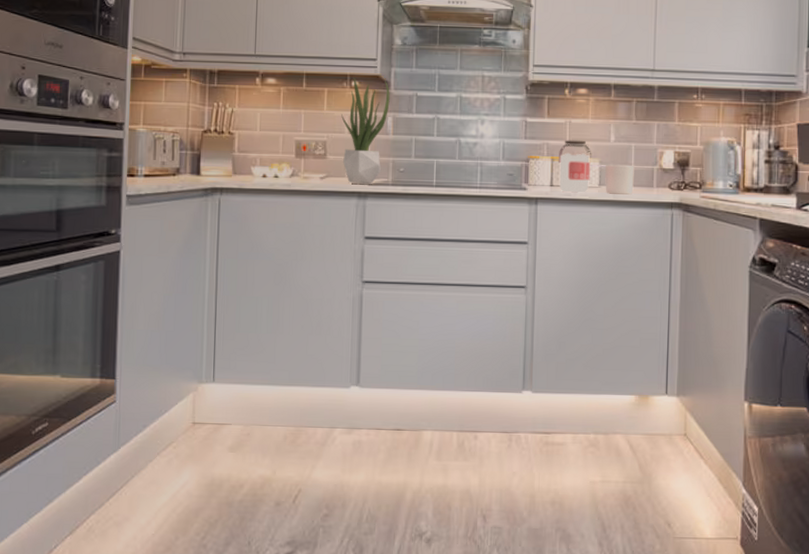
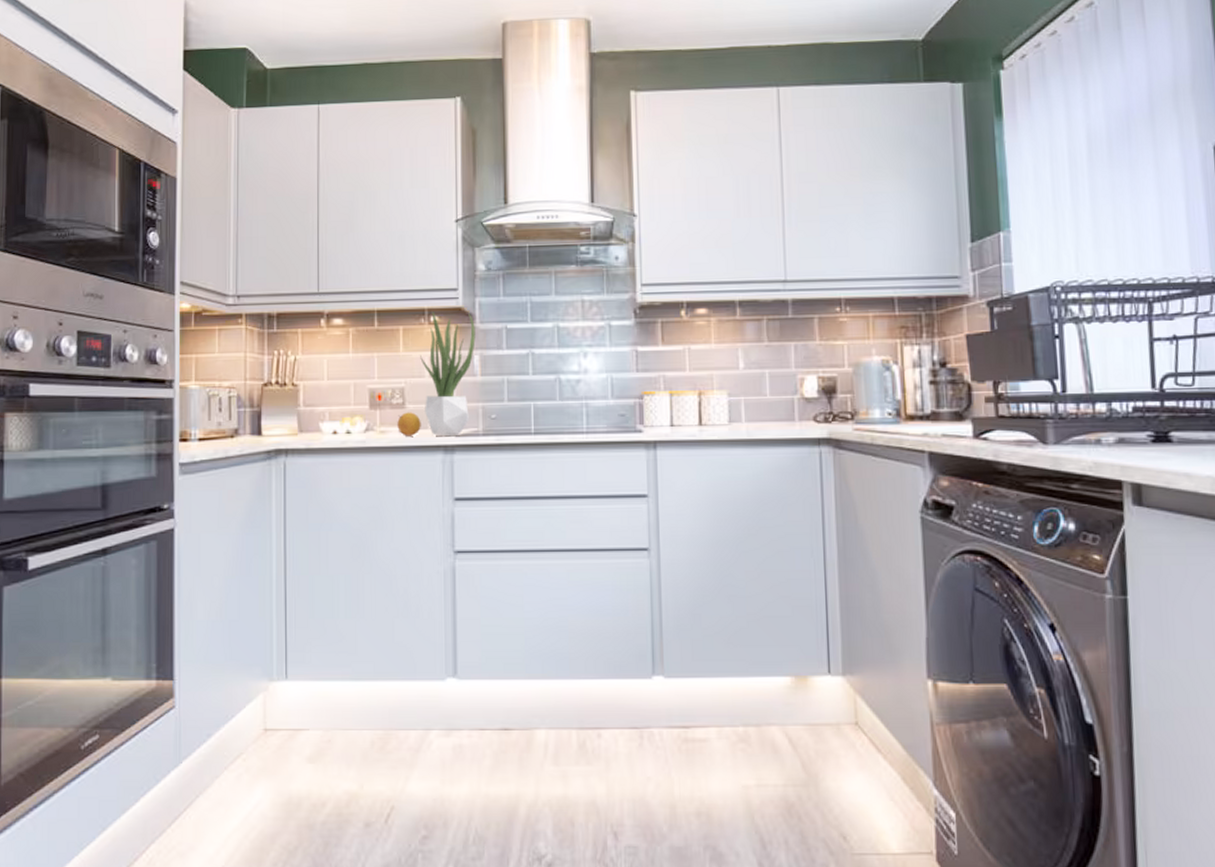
fruit: none [319,162,339,183] -> present [397,412,421,436]
jar: present [559,140,592,193] -> none [678,369,718,433]
mug: present [605,164,634,195] -> none [735,395,771,432]

